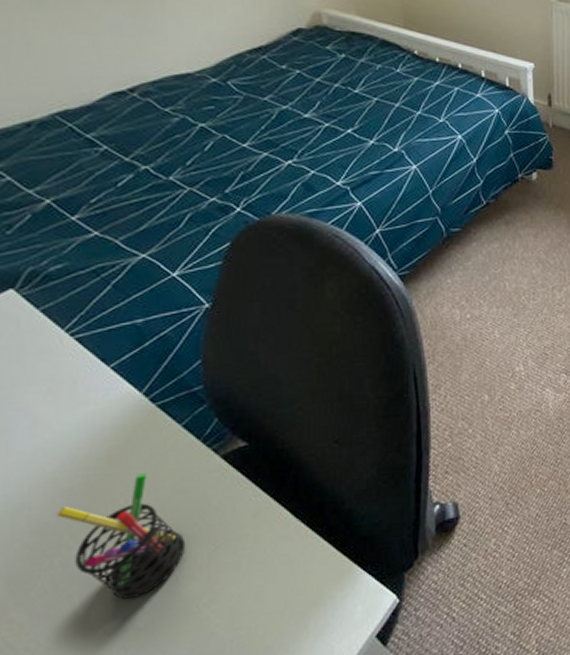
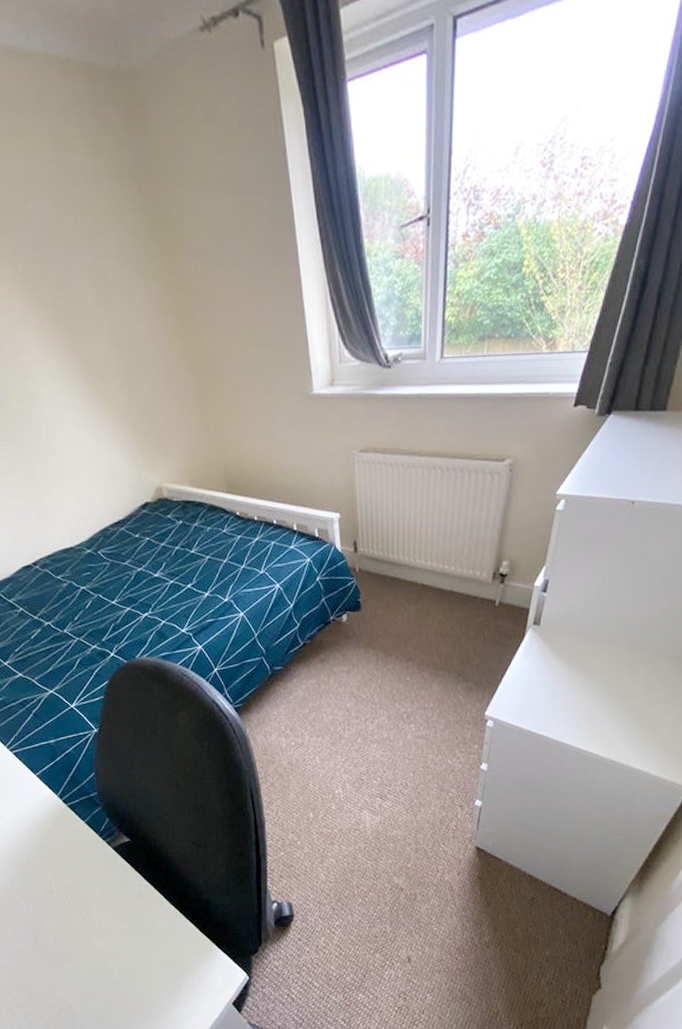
pen holder: present [56,473,186,600] -> none [11,856,94,948]

